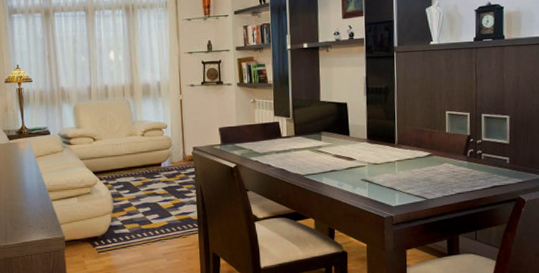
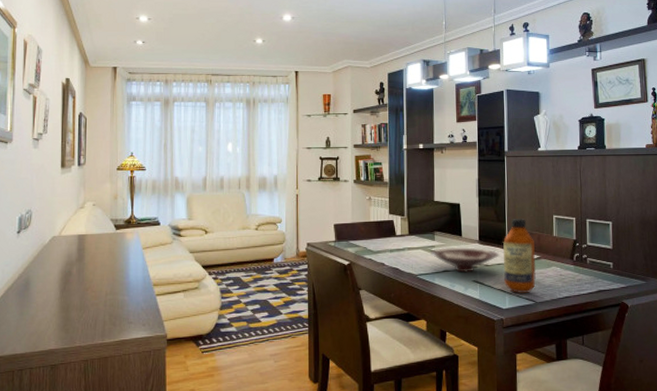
bowl: none [316,146,389,172] -> present [430,247,499,273]
bottle: none [393,115,428,192] -> present [503,218,536,294]

